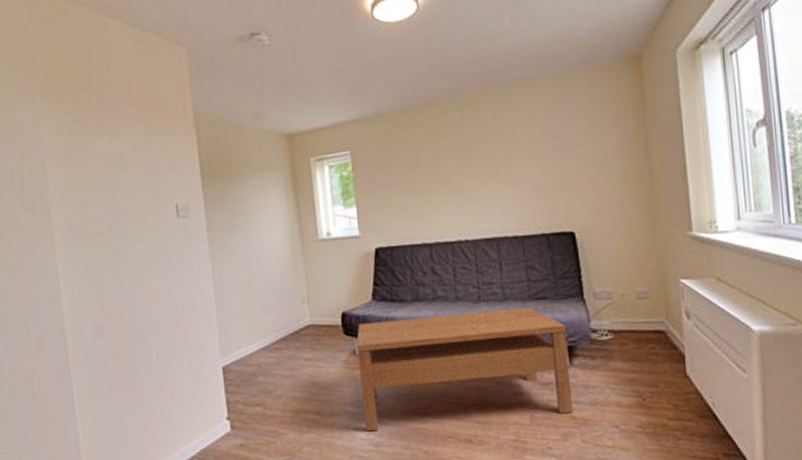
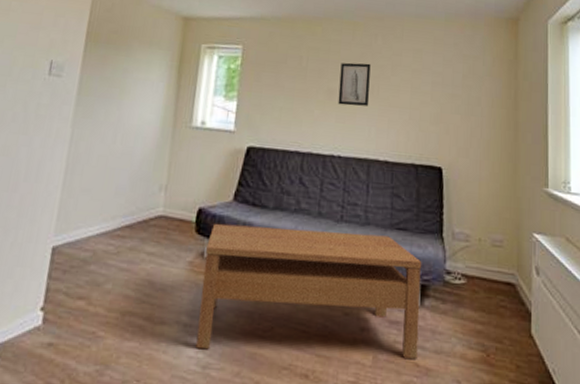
wall art: none [453,141,489,190] -> present [338,62,371,106]

